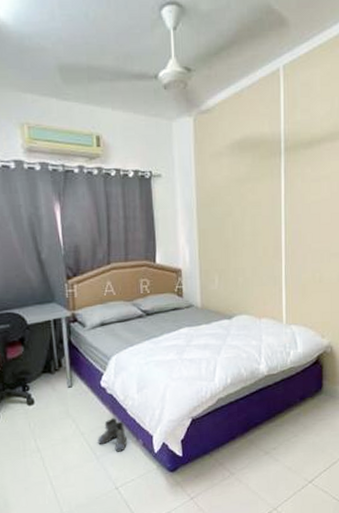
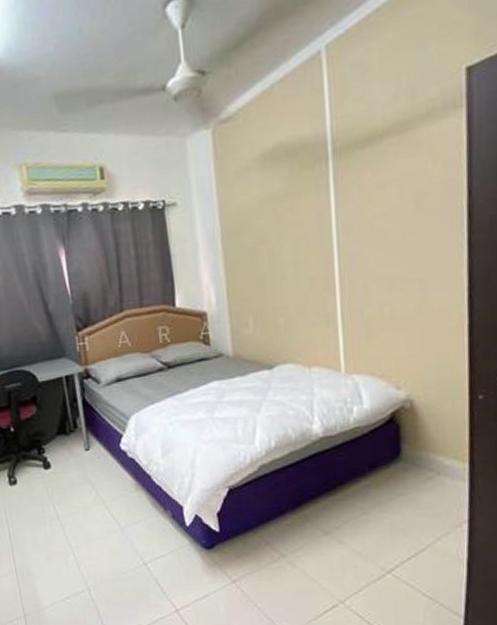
boots: present [98,417,132,452] -> none [120,484,159,524]

